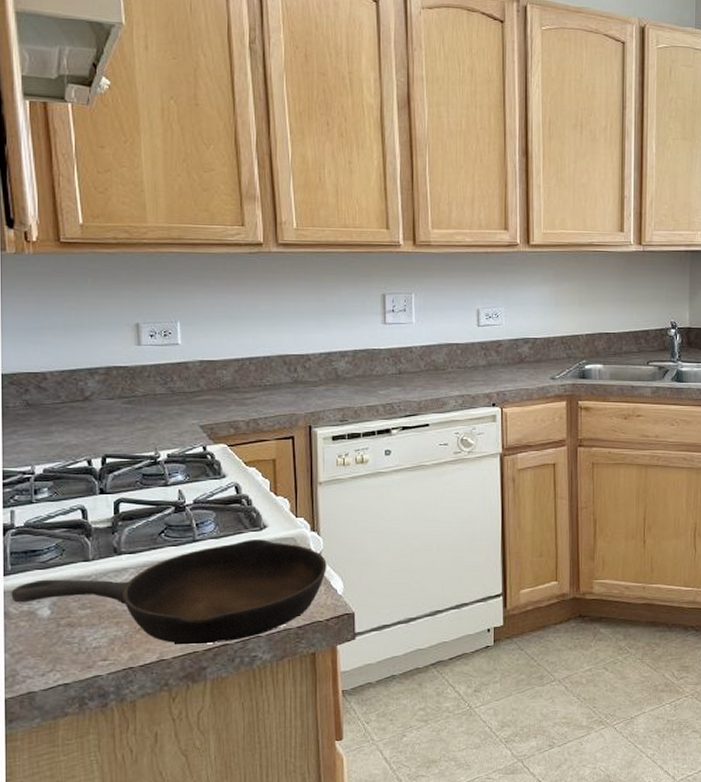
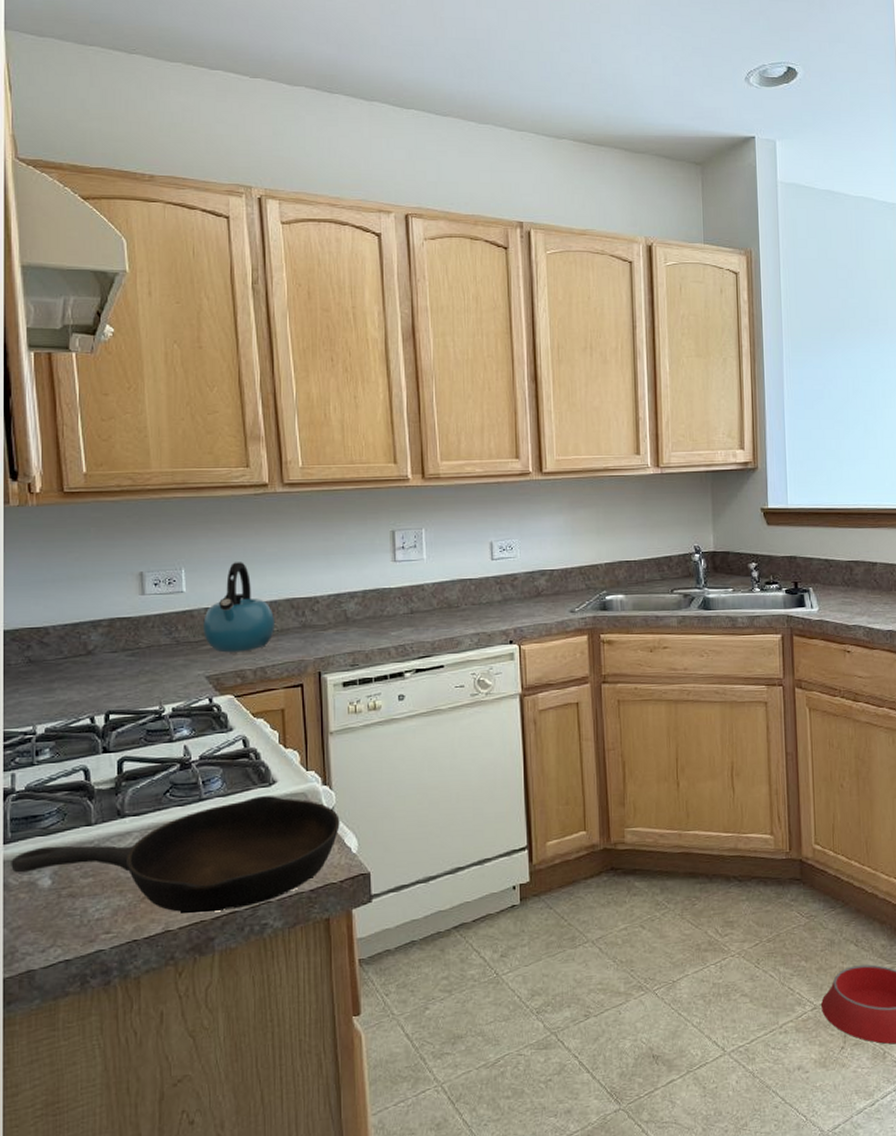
kettle: none [198,317,268,404] -> present [203,562,276,653]

